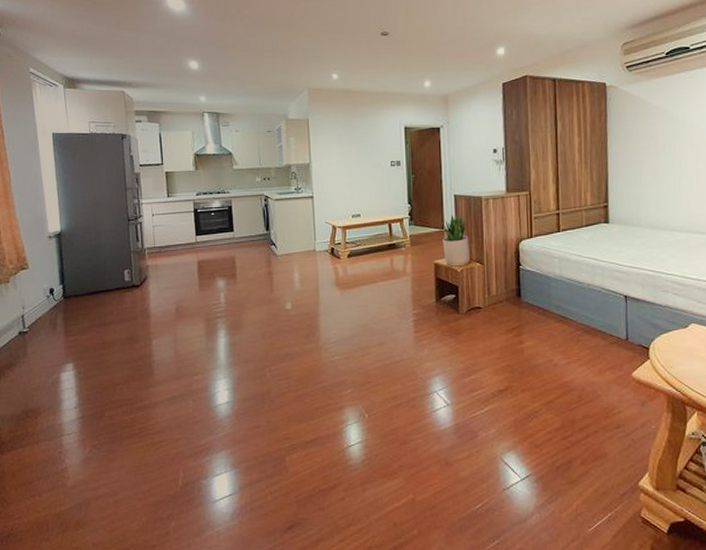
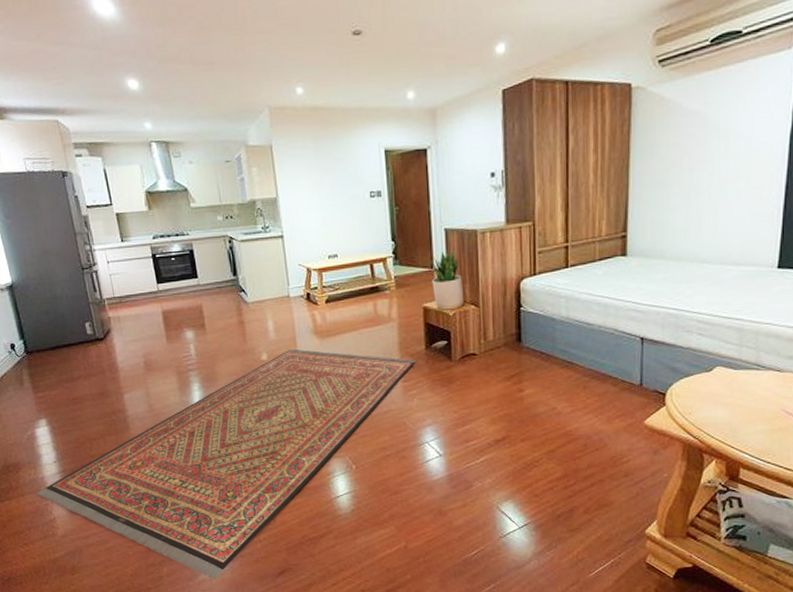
area rug: none [52,299,428,536] -> present [36,349,417,580]

